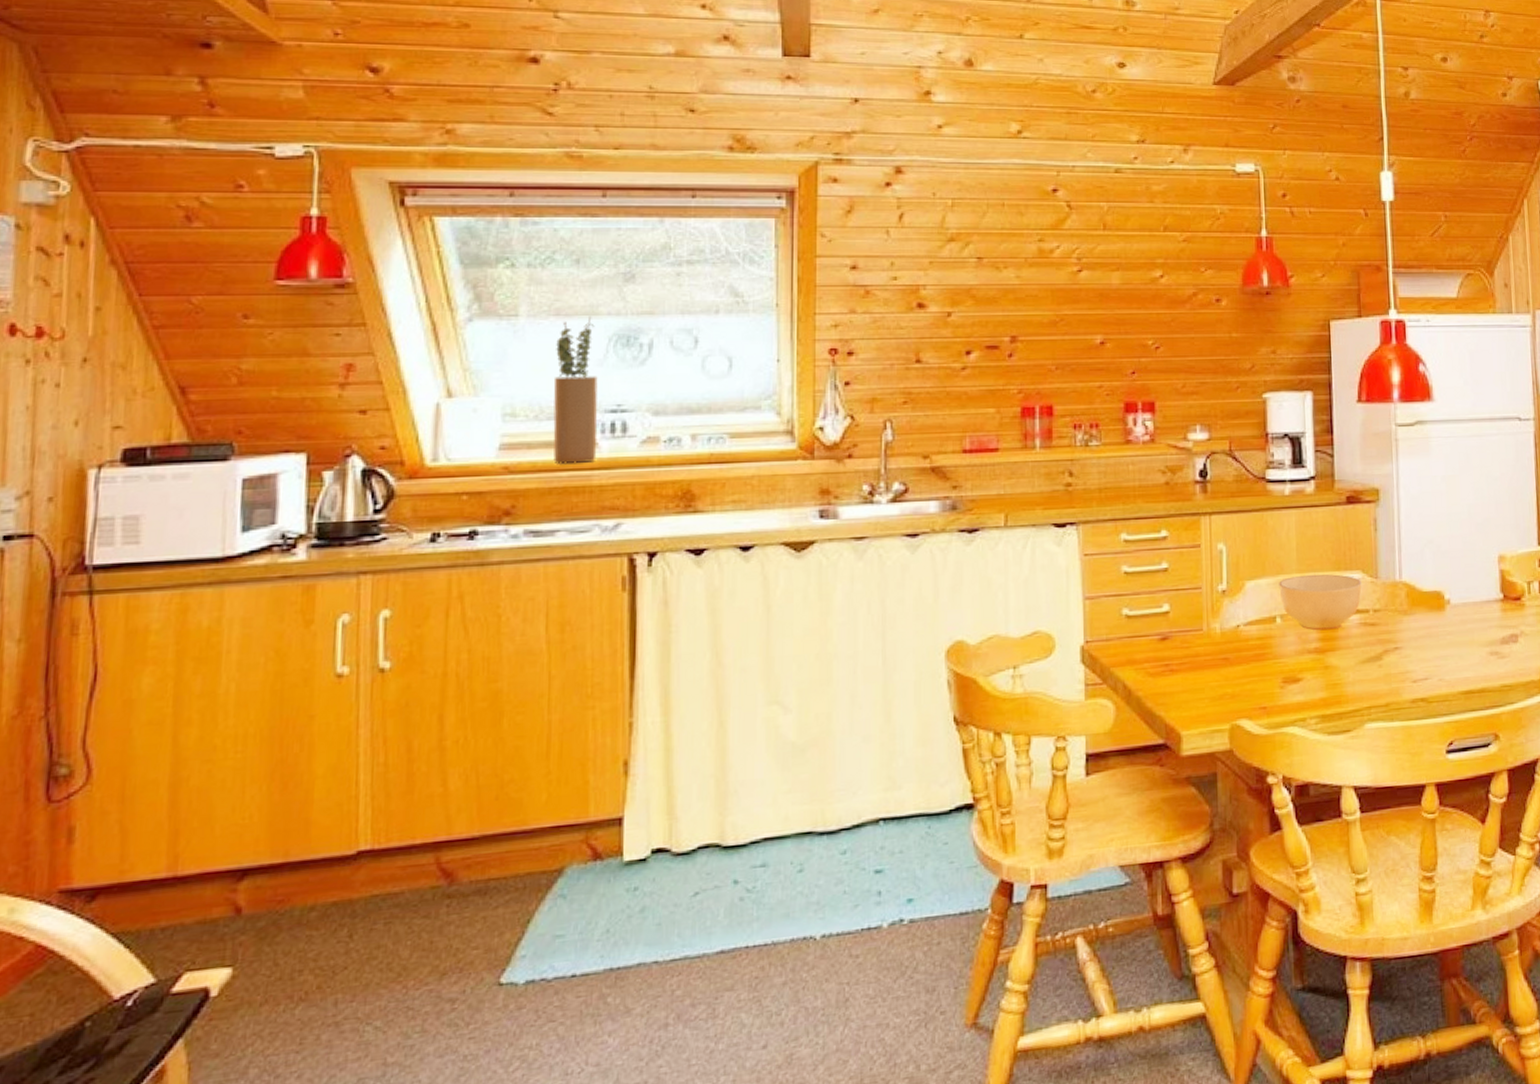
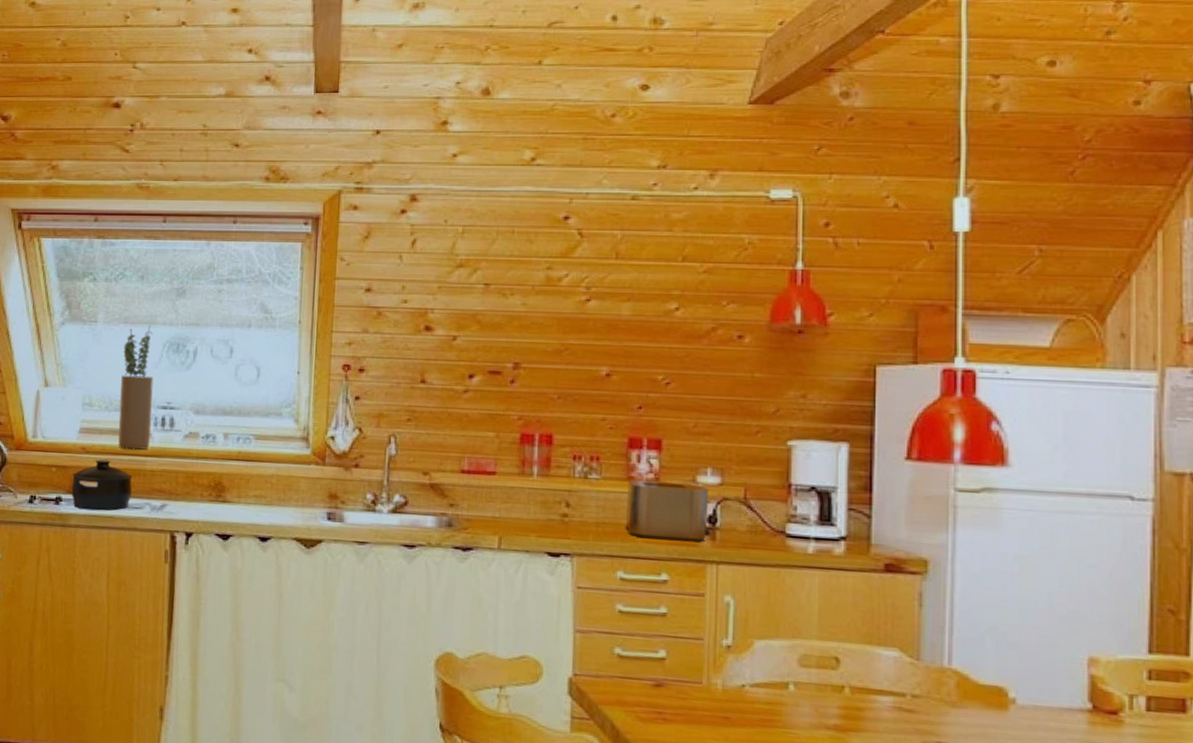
saucepan: none [491,479,575,542] -> present [71,459,132,511]
toaster: none [1125,441,1203,499] -> present [625,480,712,543]
bowl: present [1279,574,1362,631] -> none [794,643,898,709]

